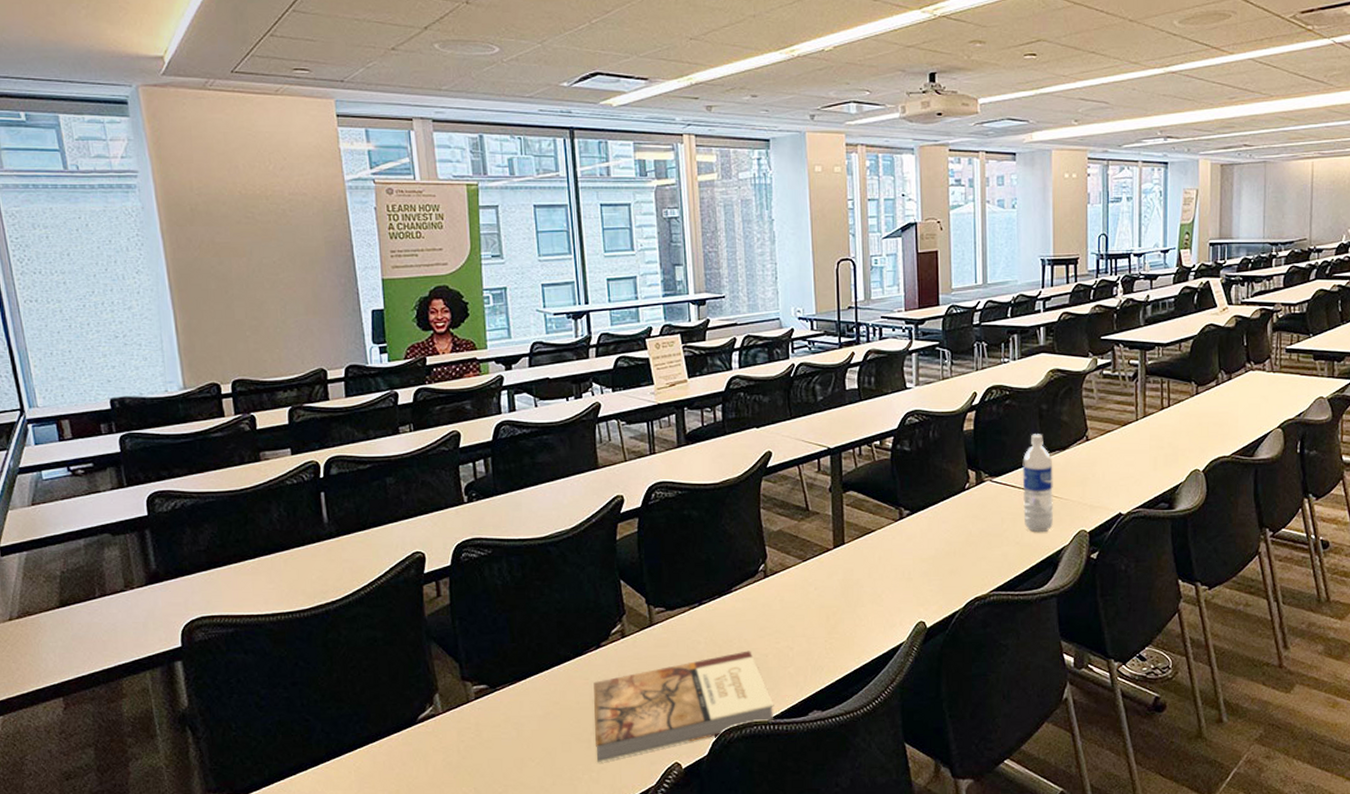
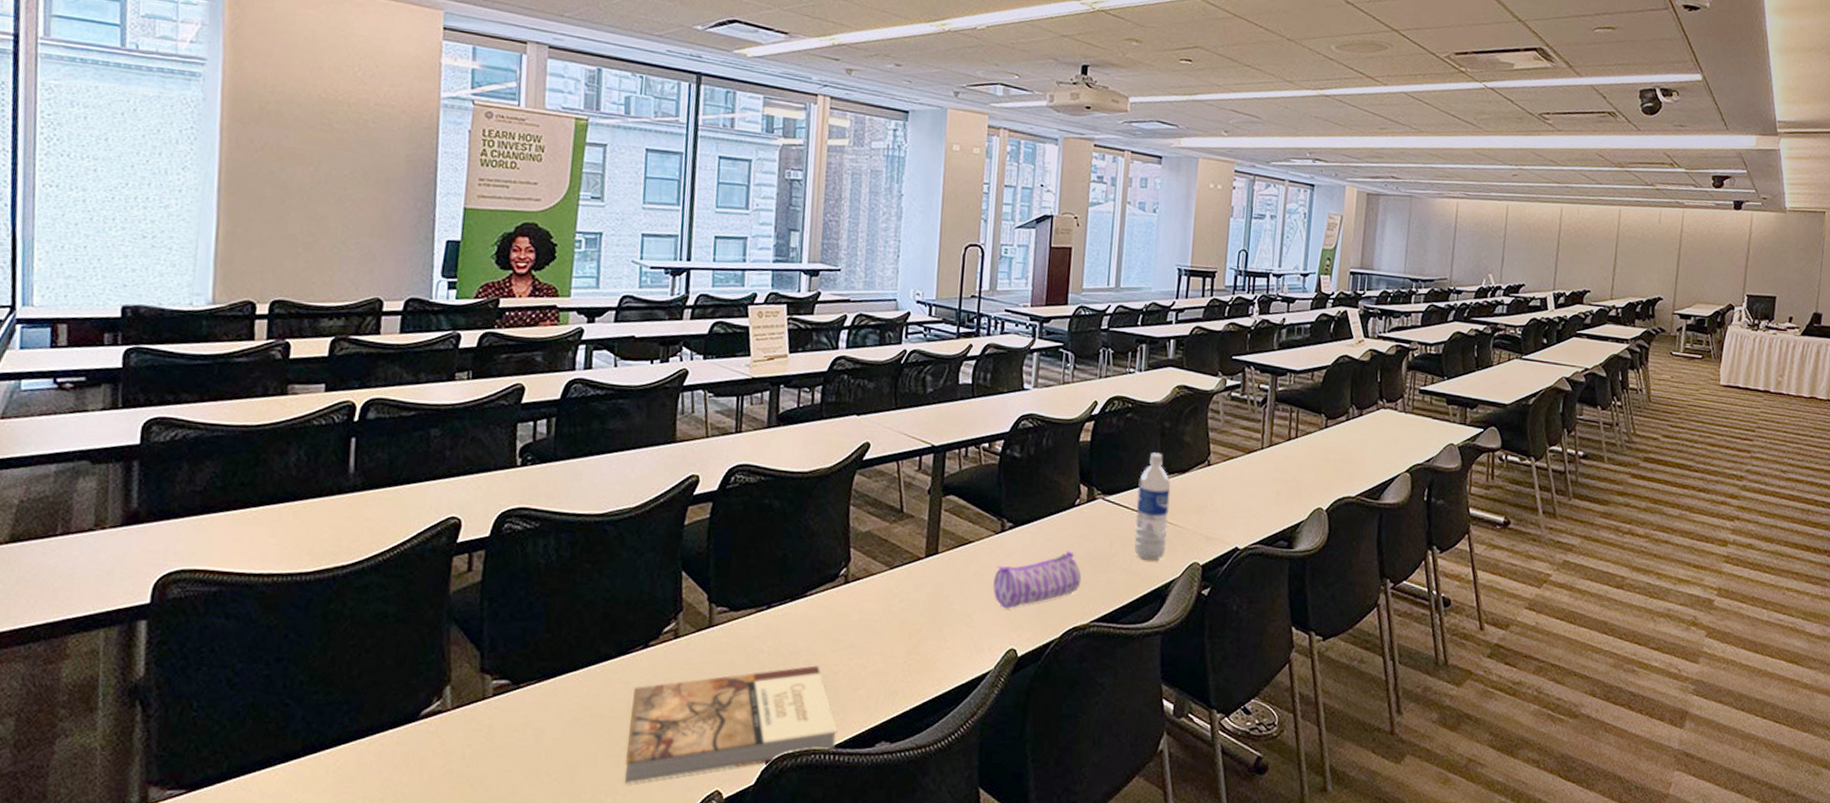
pencil case: none [898,530,978,587] -> present [993,551,1082,609]

